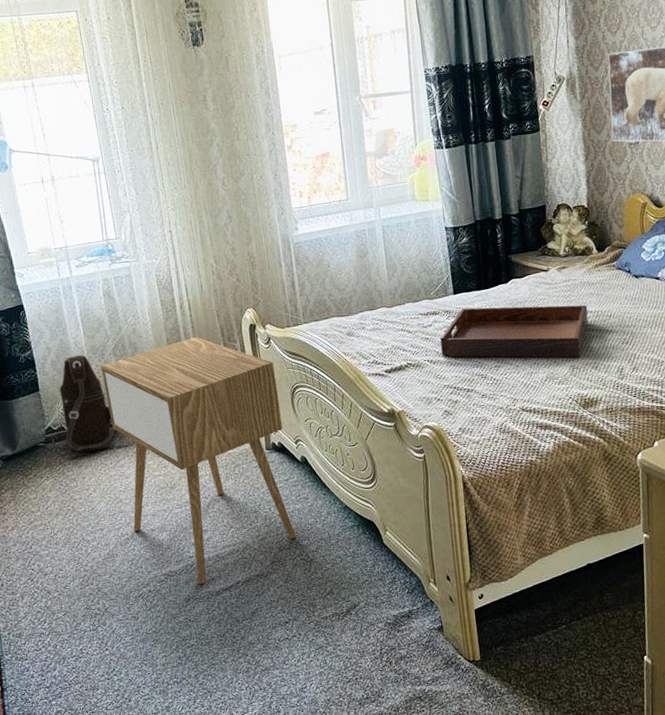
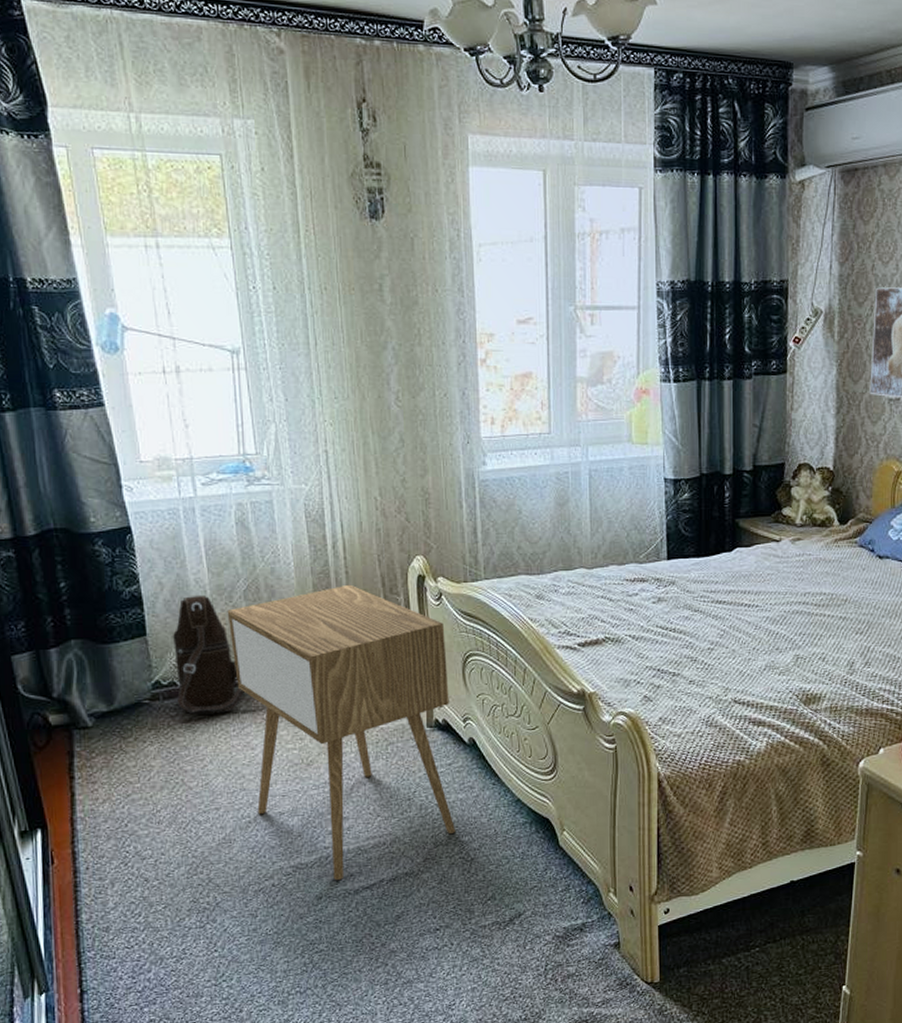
serving tray: present [440,305,588,358] -> none [647,577,820,646]

